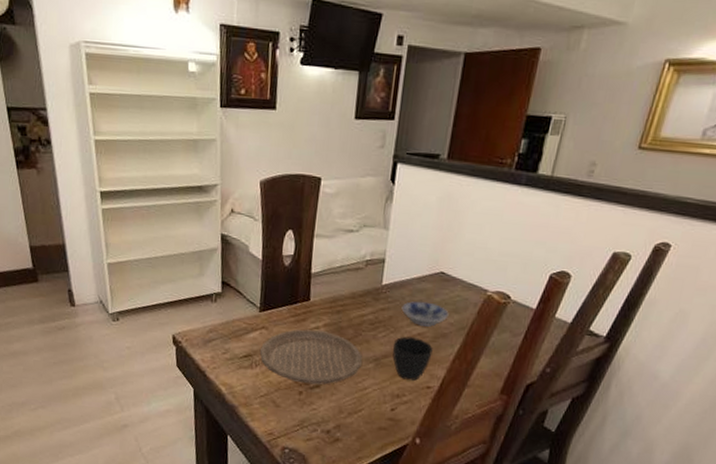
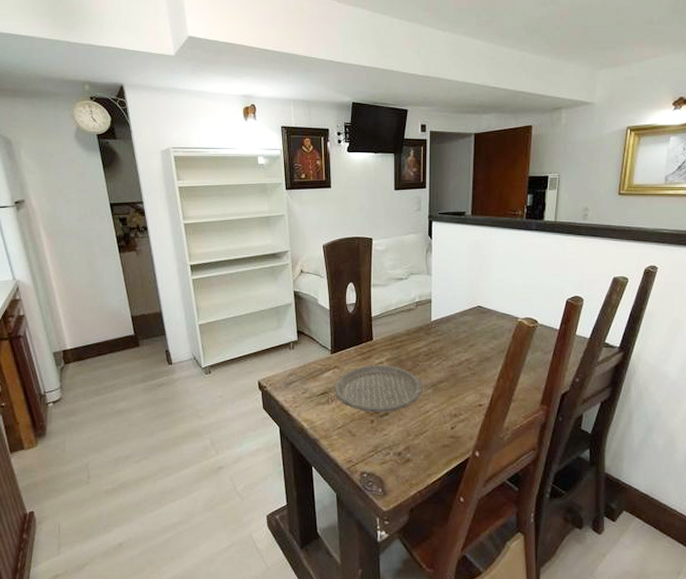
cup: present [392,336,433,381] -> none [446,363,480,401]
bowl: present [401,301,449,327] -> none [450,332,489,353]

